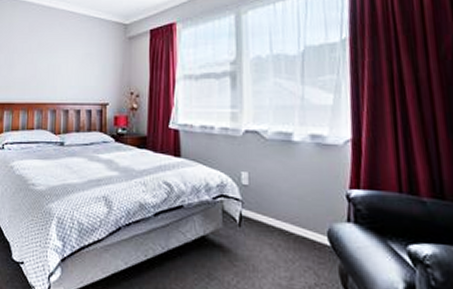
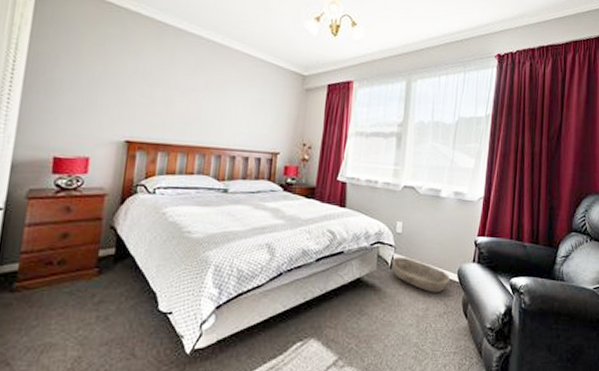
basket: none [240,212,319,259] -> present [392,256,451,293]

